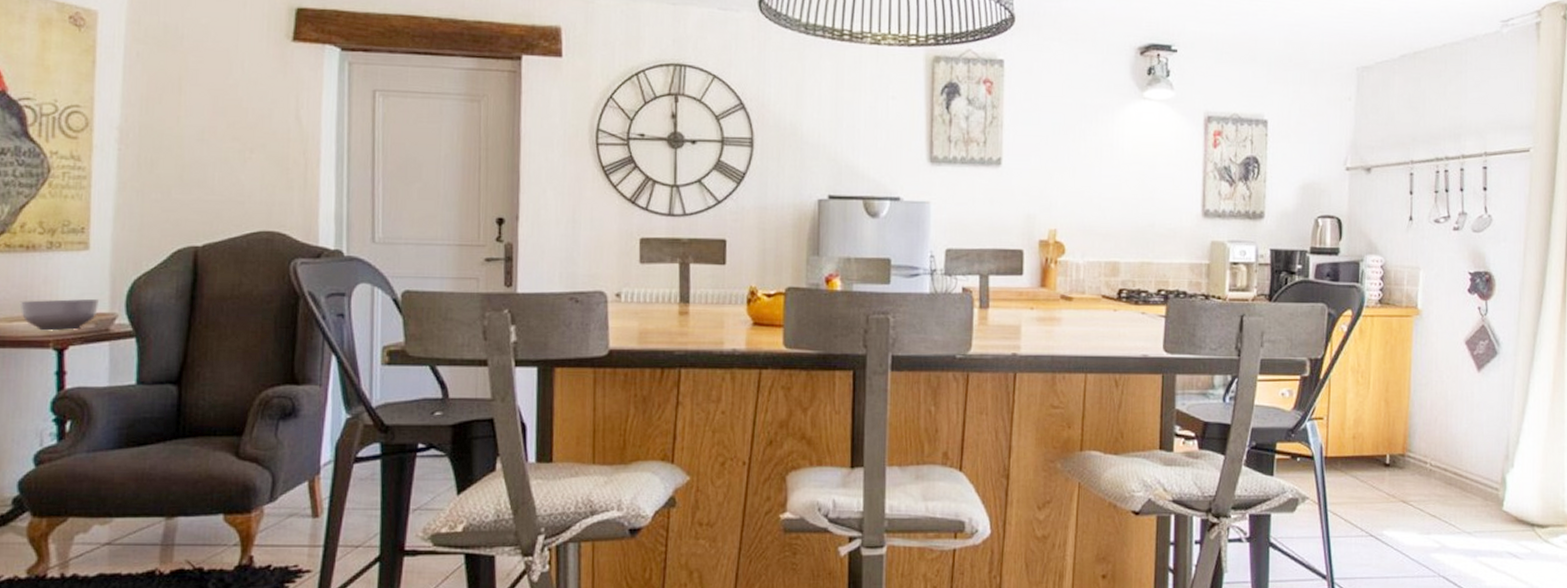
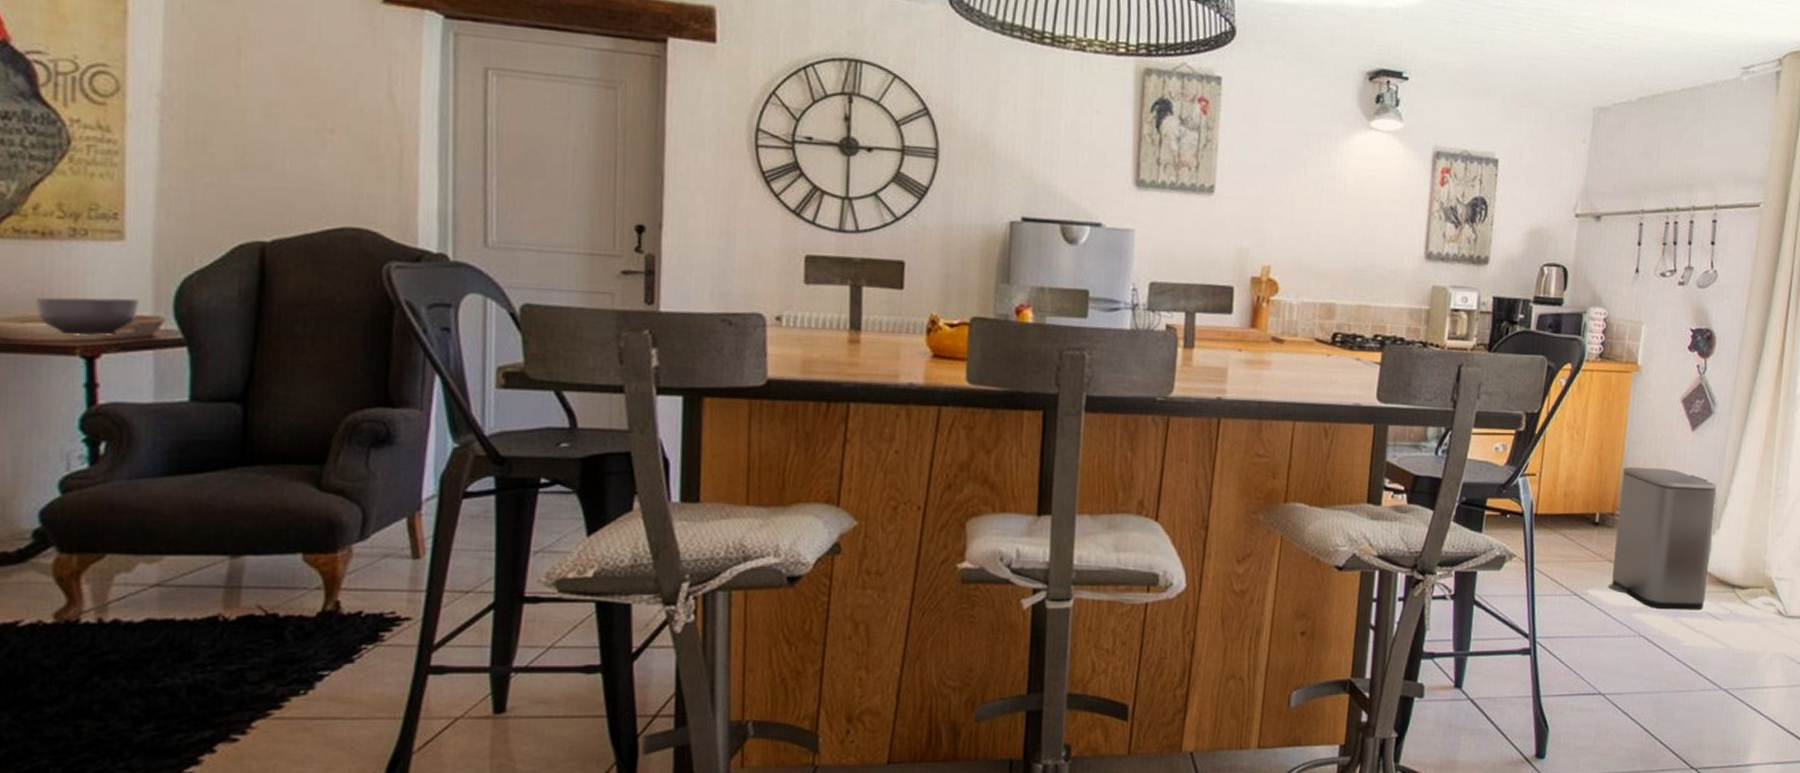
pedal bin: none [1404,408,1508,550] -> present [1608,466,1717,610]

